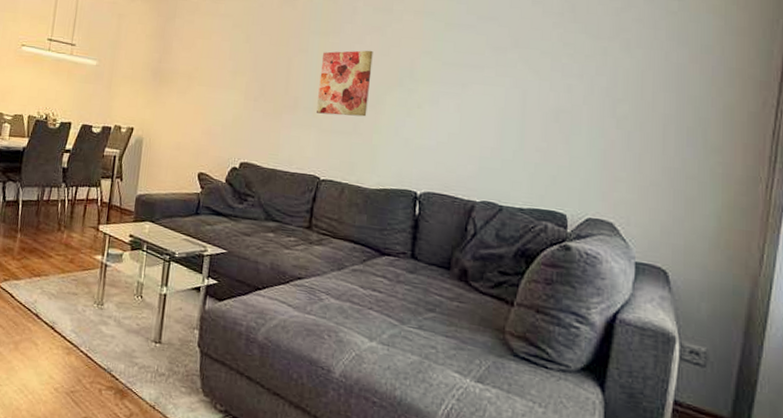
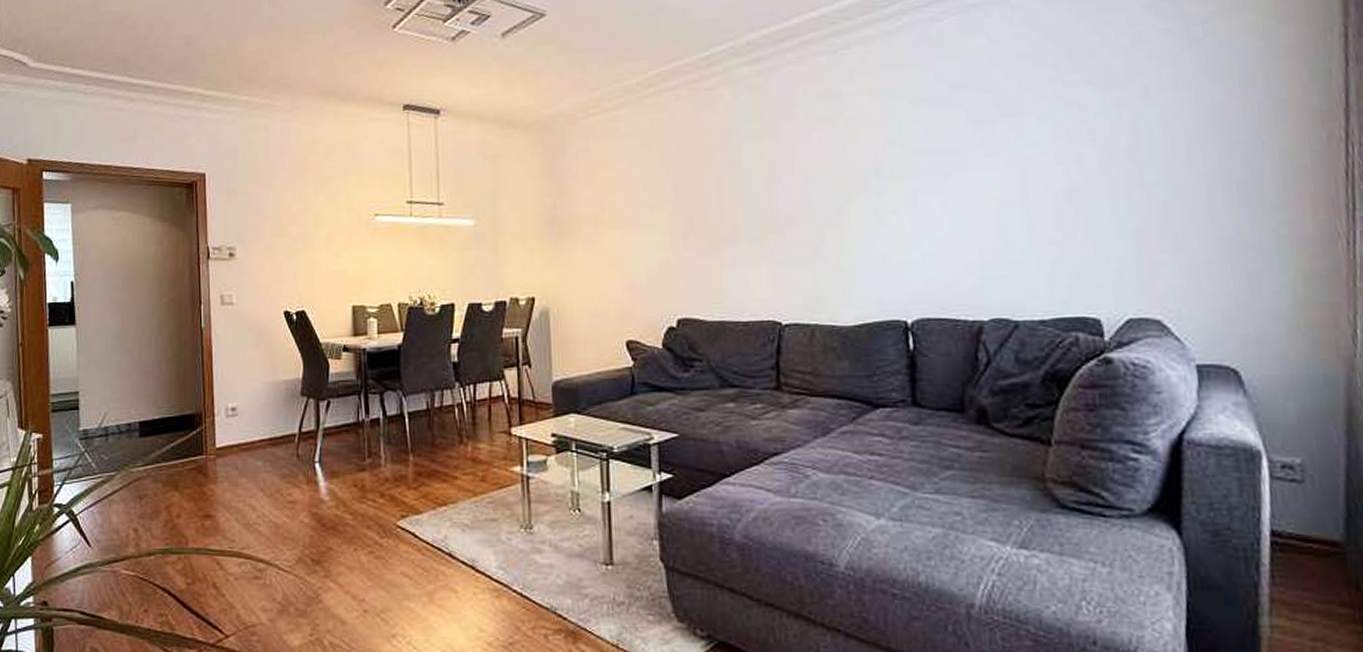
wall art: present [317,50,373,117] -> none [760,150,829,241]

